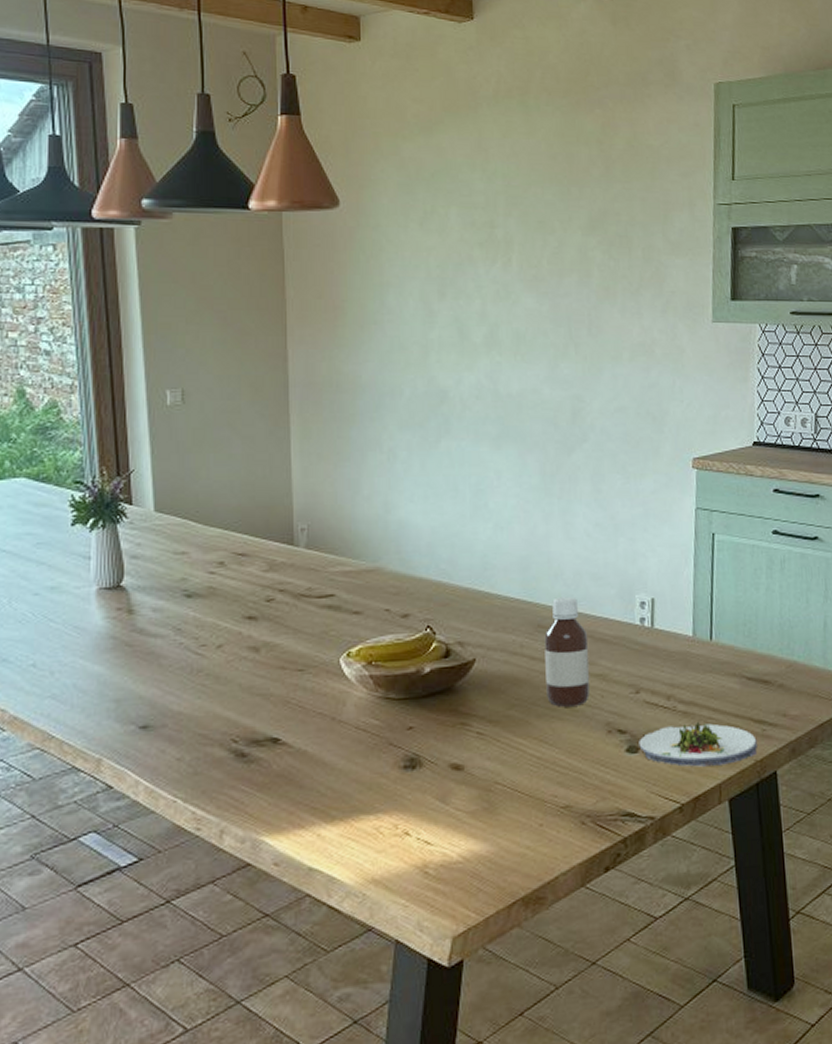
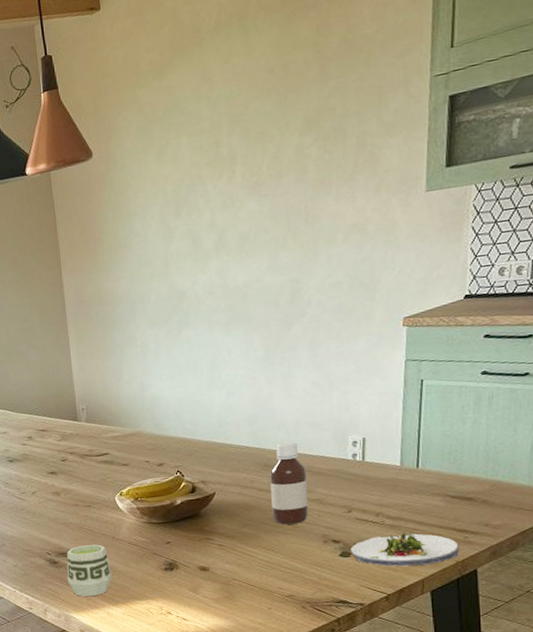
cup: none [260,728,328,809] -> present [66,544,112,596]

